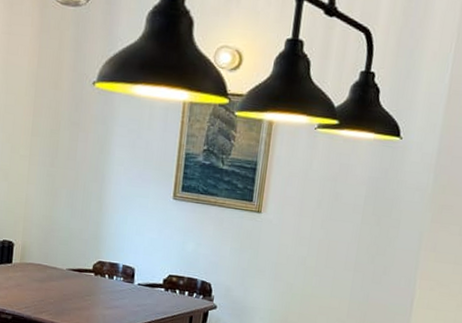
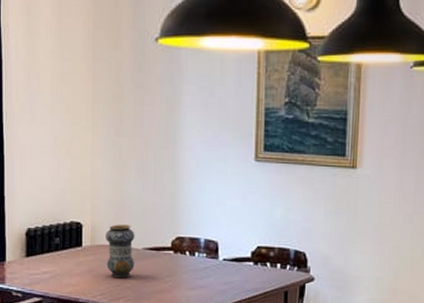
vase: none [33,245,61,295] -> present [106,224,135,279]

